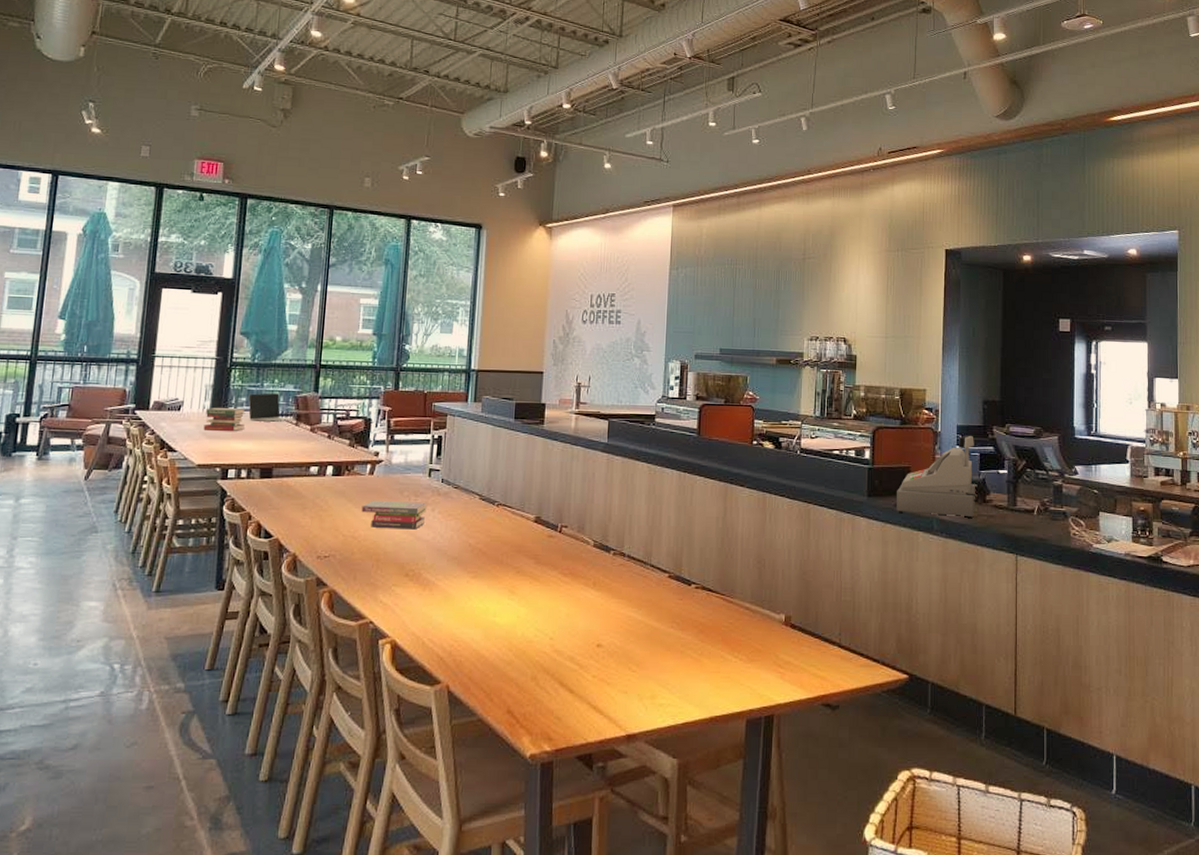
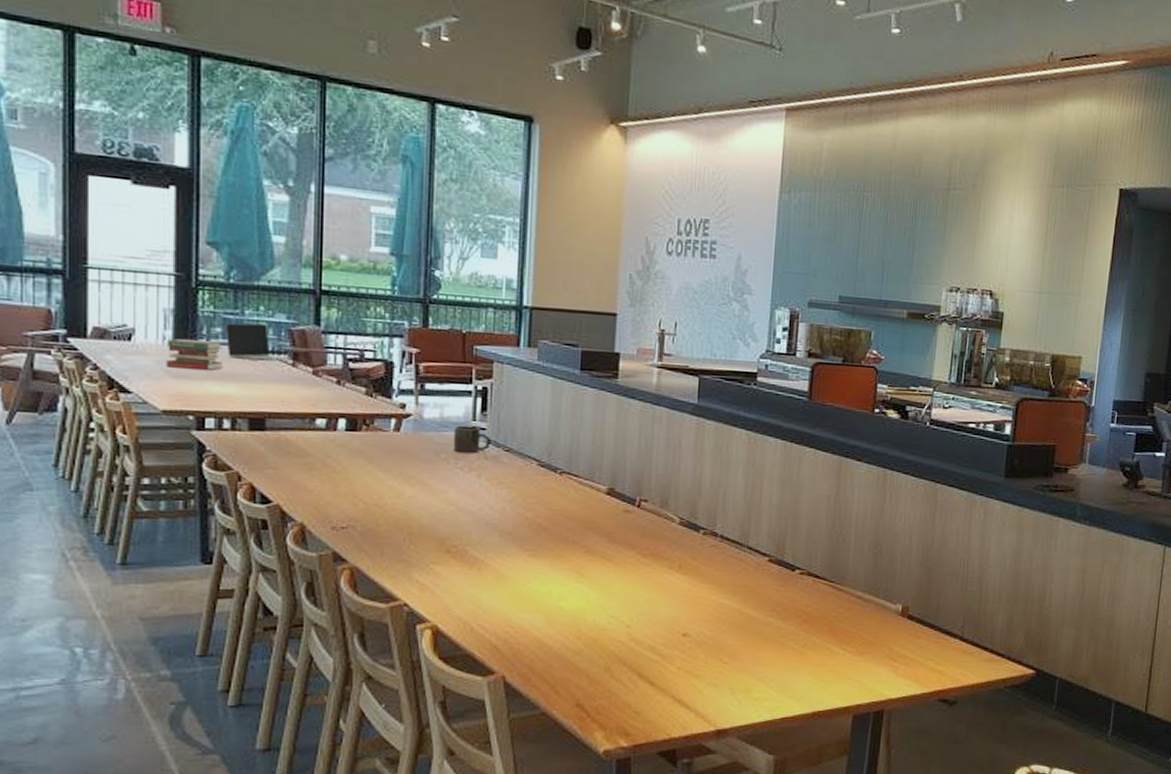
books: present [361,500,427,530] -> none [386,461,471,499]
mug: none [413,468,443,492] -> present [453,425,490,455]
cash register: present [897,435,977,519] -> none [1036,411,1132,506]

